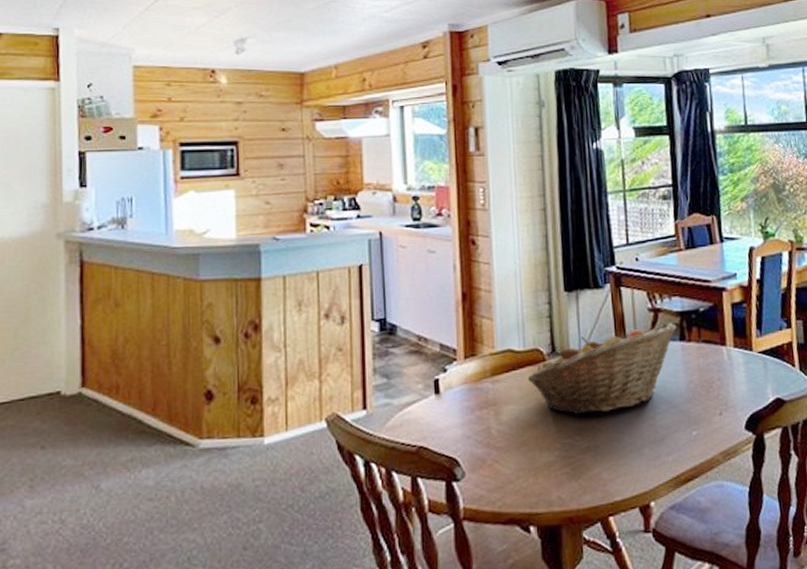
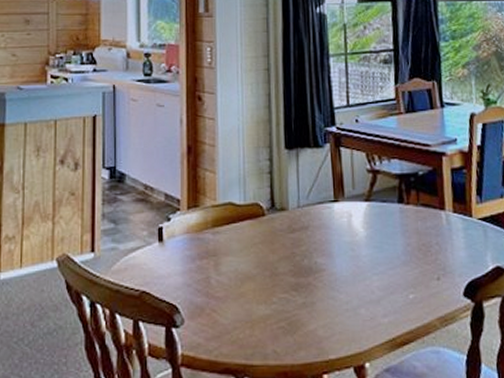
fruit basket: present [528,322,676,415] -> none [248,184,395,271]

